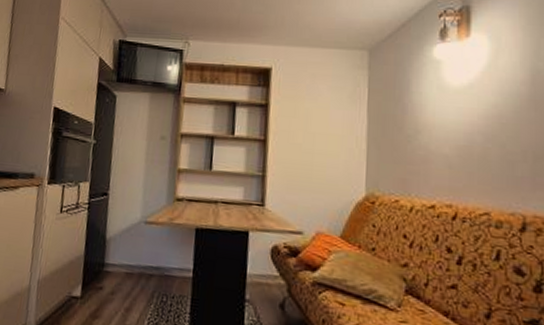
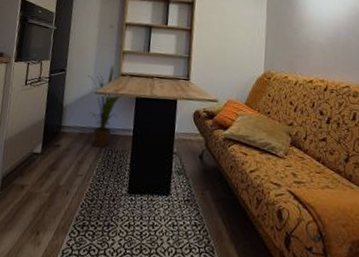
house plant: none [135,187,178,292] -> present [87,65,122,148]

